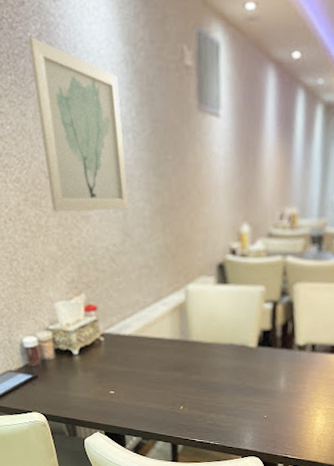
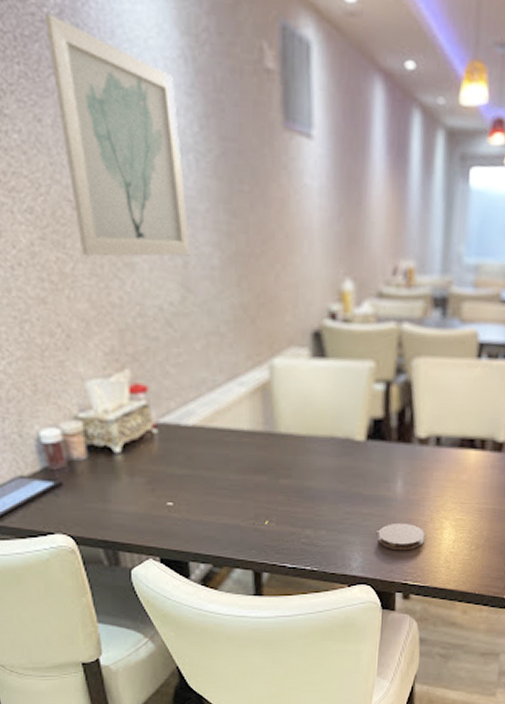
coaster: none [265,410,302,432] -> present [378,522,425,551]

